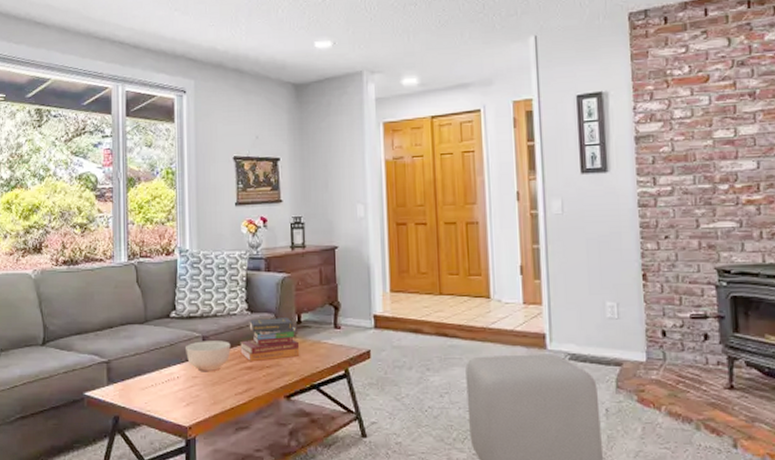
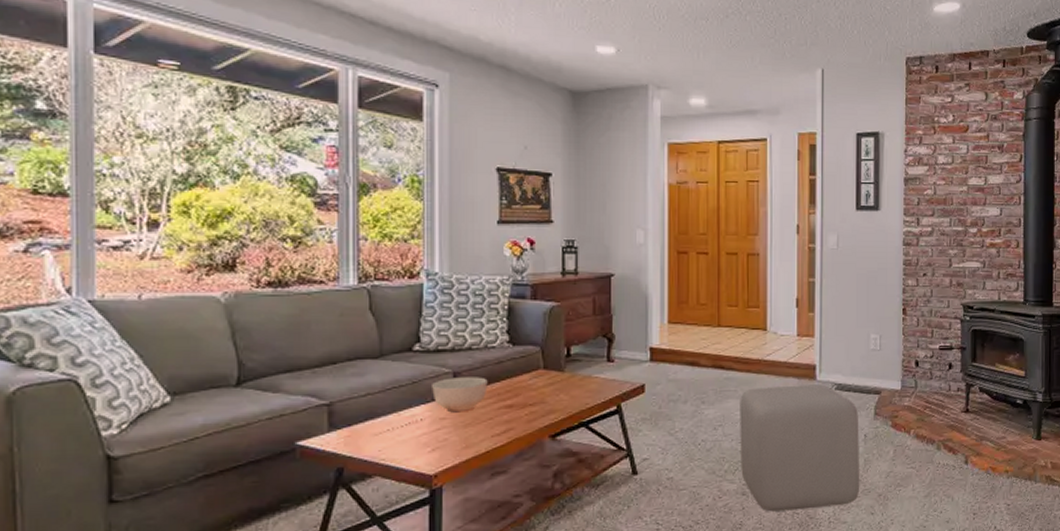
books: present [240,318,300,362] -> none [499,351,568,400]

